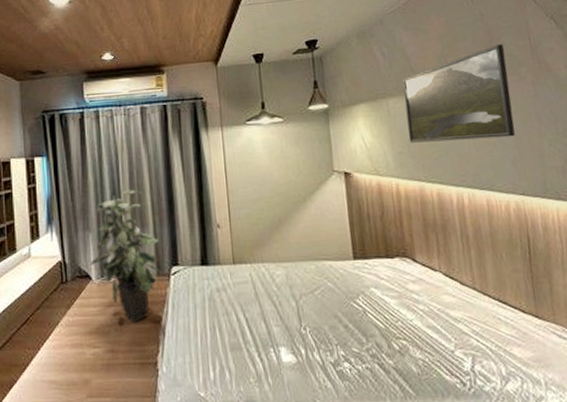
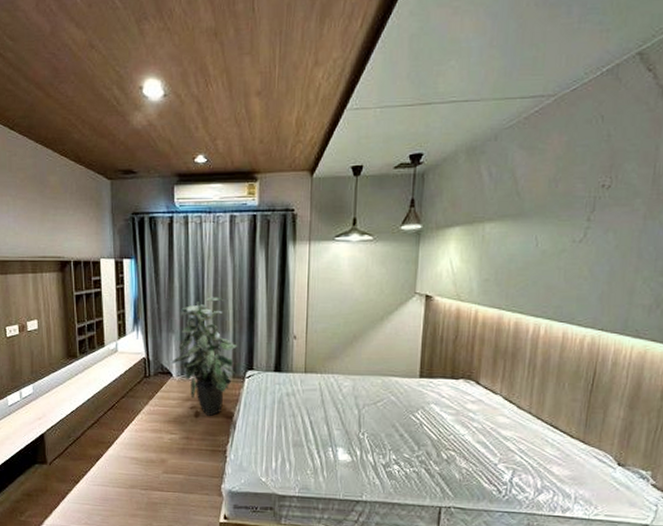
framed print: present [402,44,515,143] -> none [498,171,625,272]

